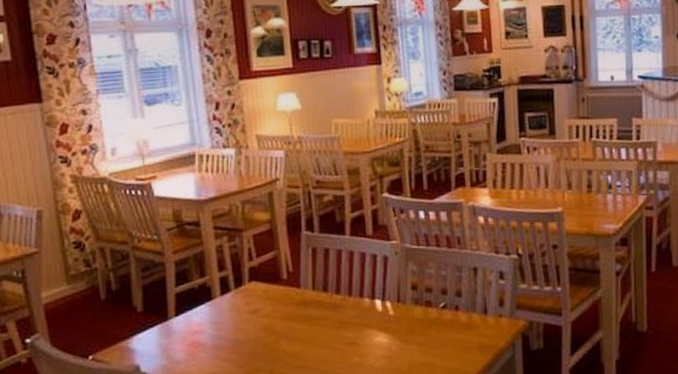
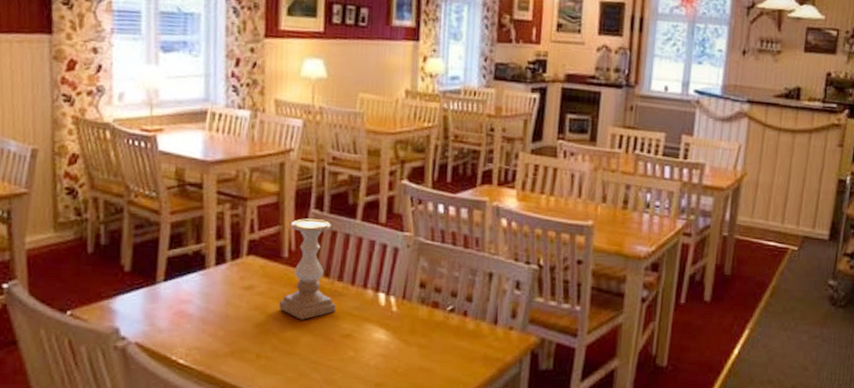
candle holder: none [285,239,337,335] -> present [279,218,336,320]

